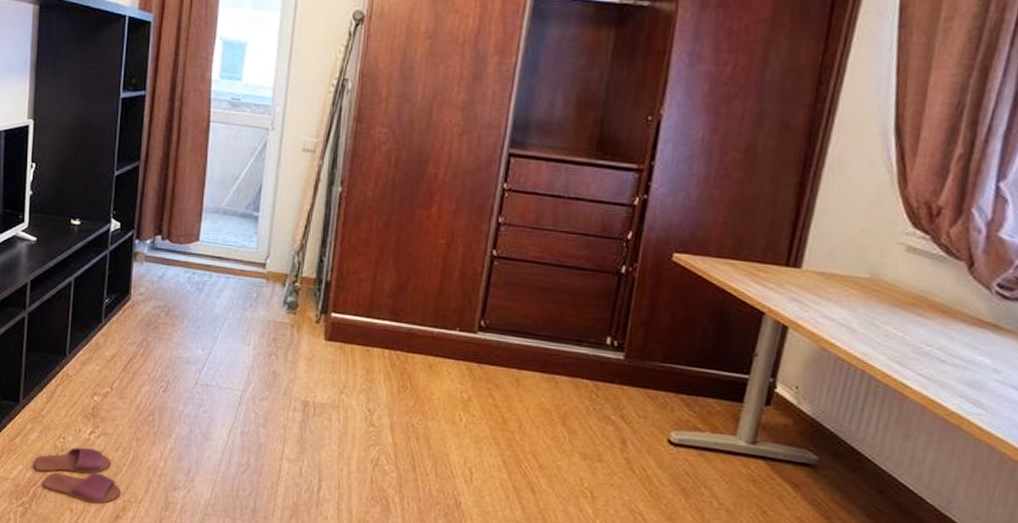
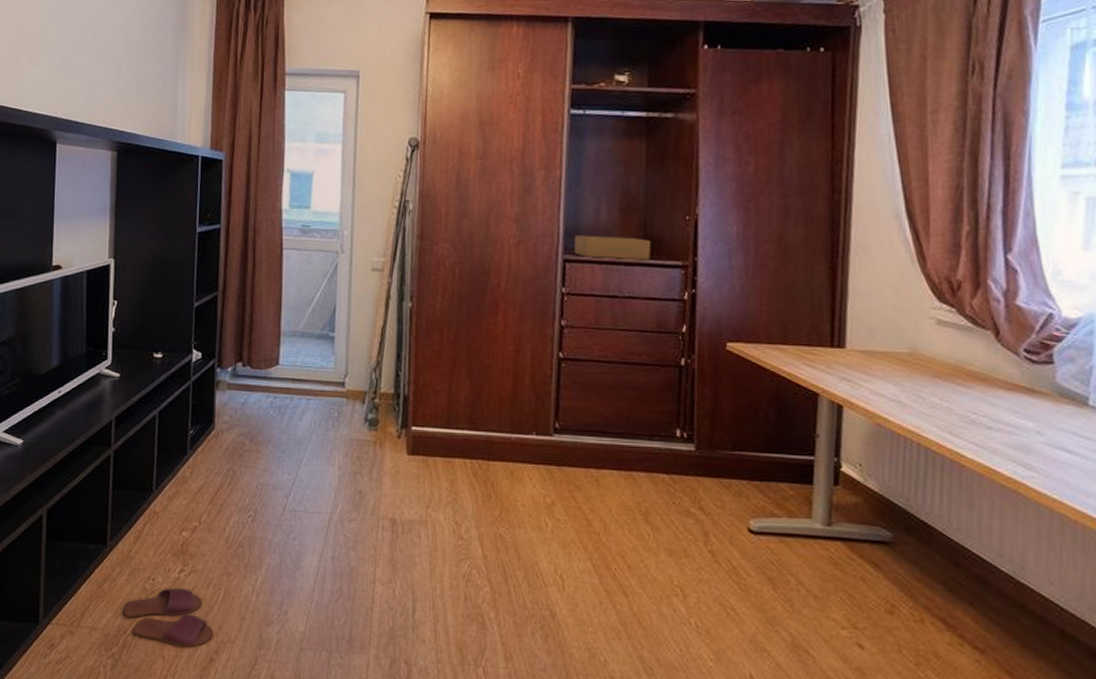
box: none [521,129,607,161] -> present [573,235,652,260]

